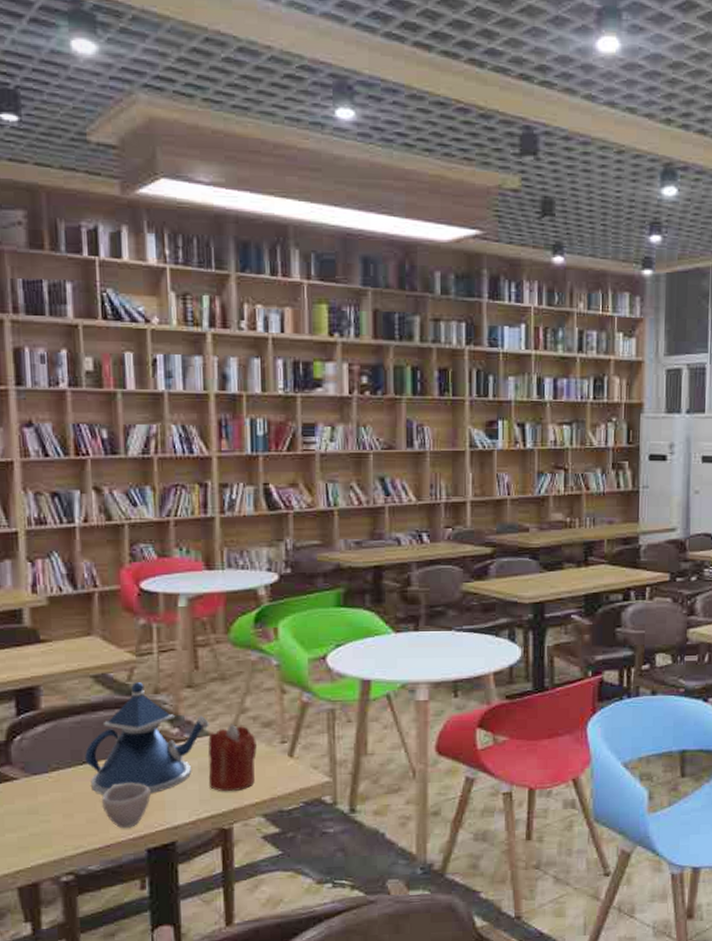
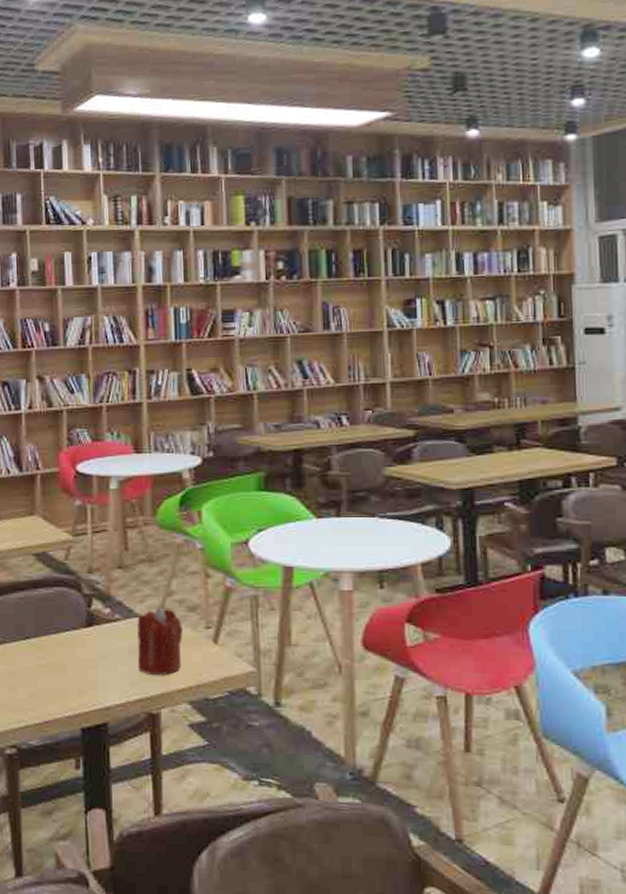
teapot: present [85,681,209,794] -> none [27,560,138,672]
cup: present [102,783,151,829] -> none [42,660,85,706]

